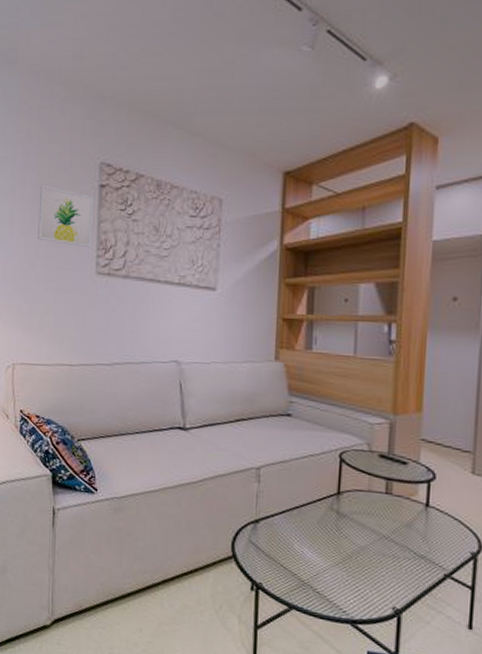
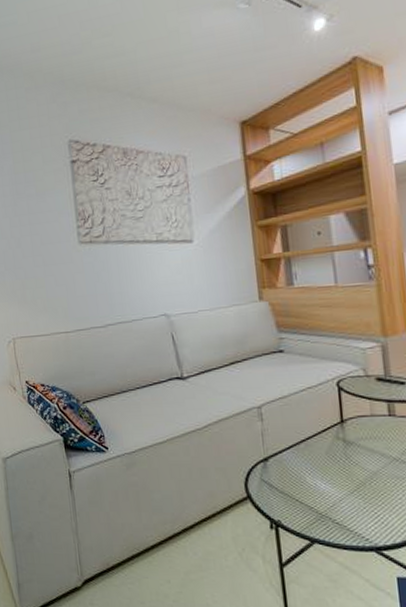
wall art: present [38,184,95,248] -> none [17,168,71,221]

